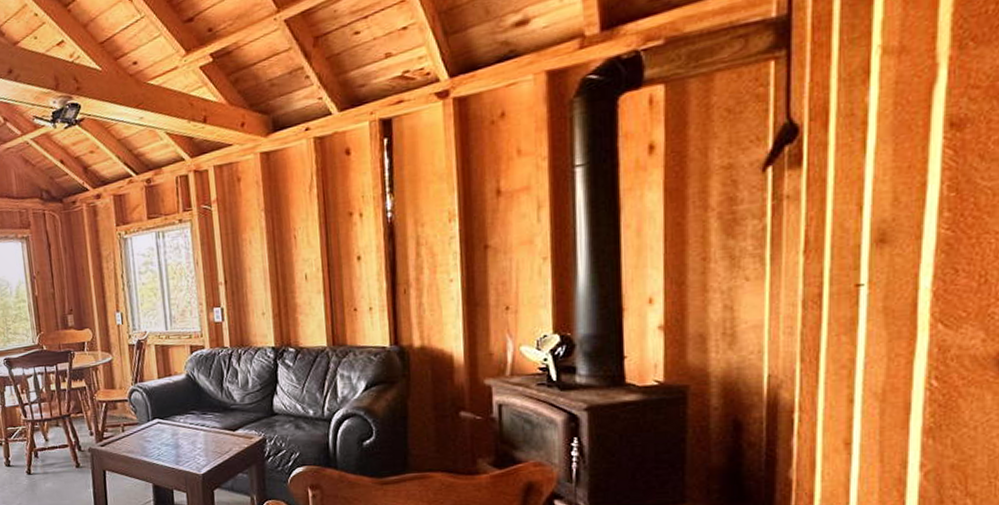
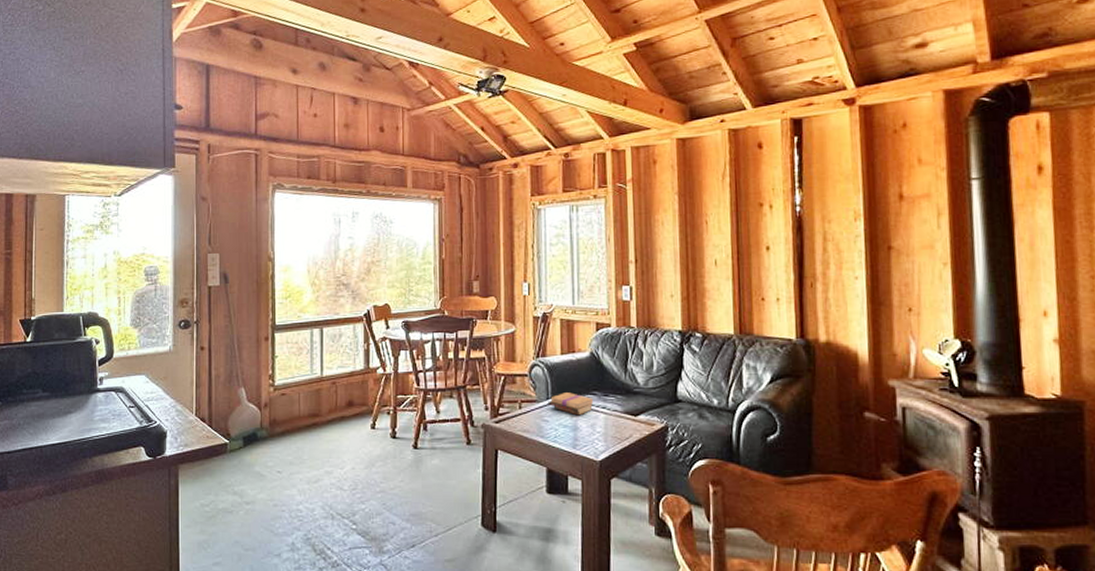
books: none [149,413,193,435] -> present [548,392,594,416]

